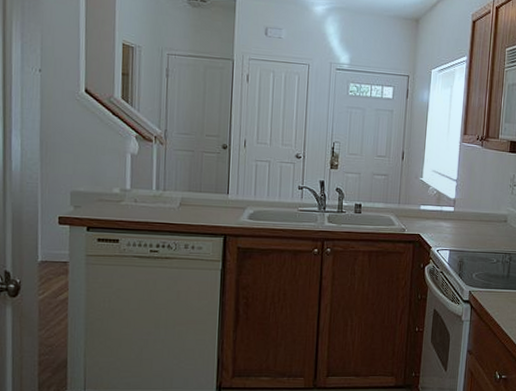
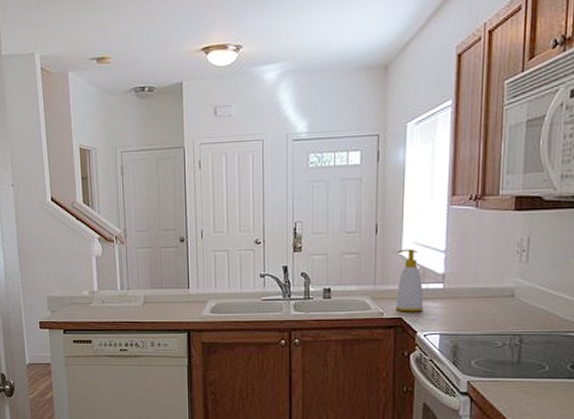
soap bottle: none [415,175,438,230] -> present [396,249,424,312]

